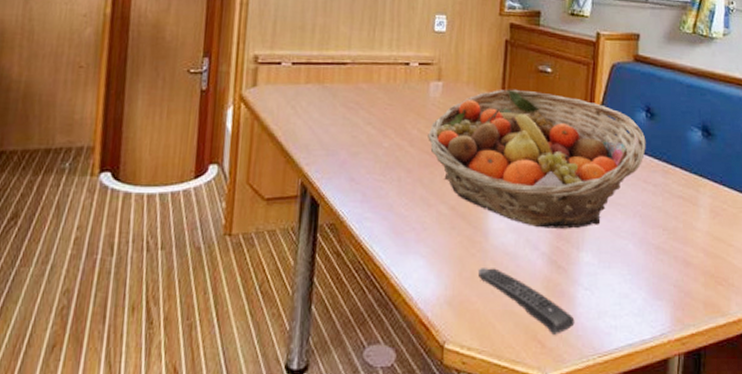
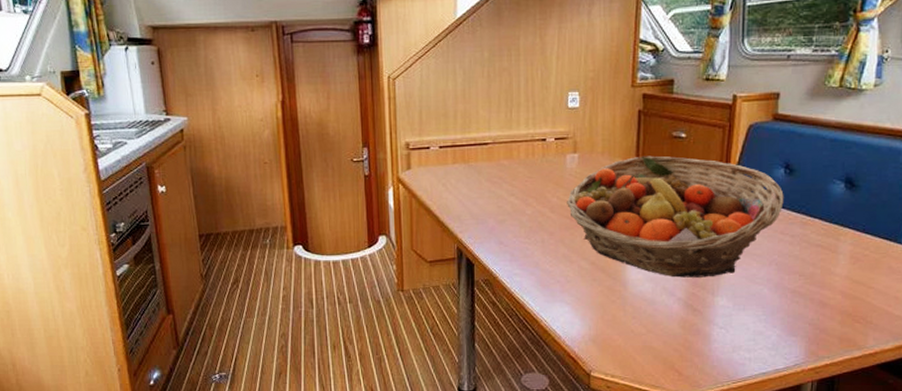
remote control: present [477,268,575,335] -> none [618,312,710,365]

